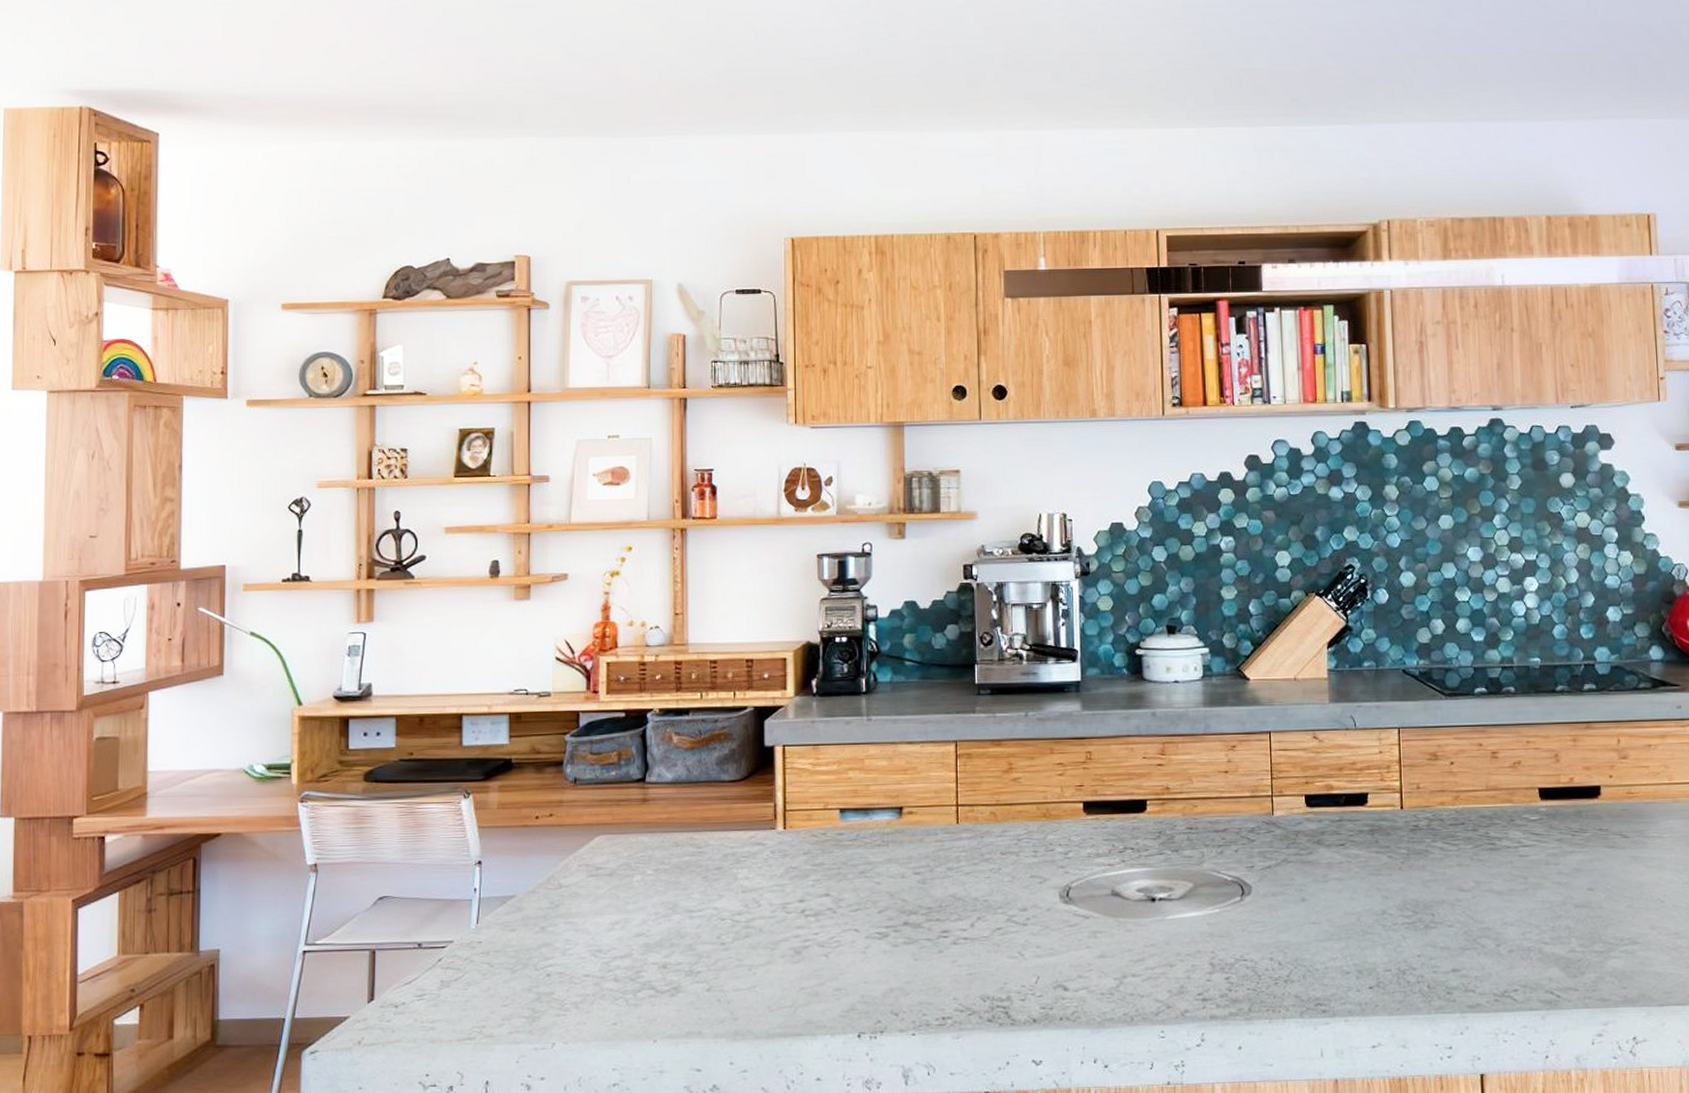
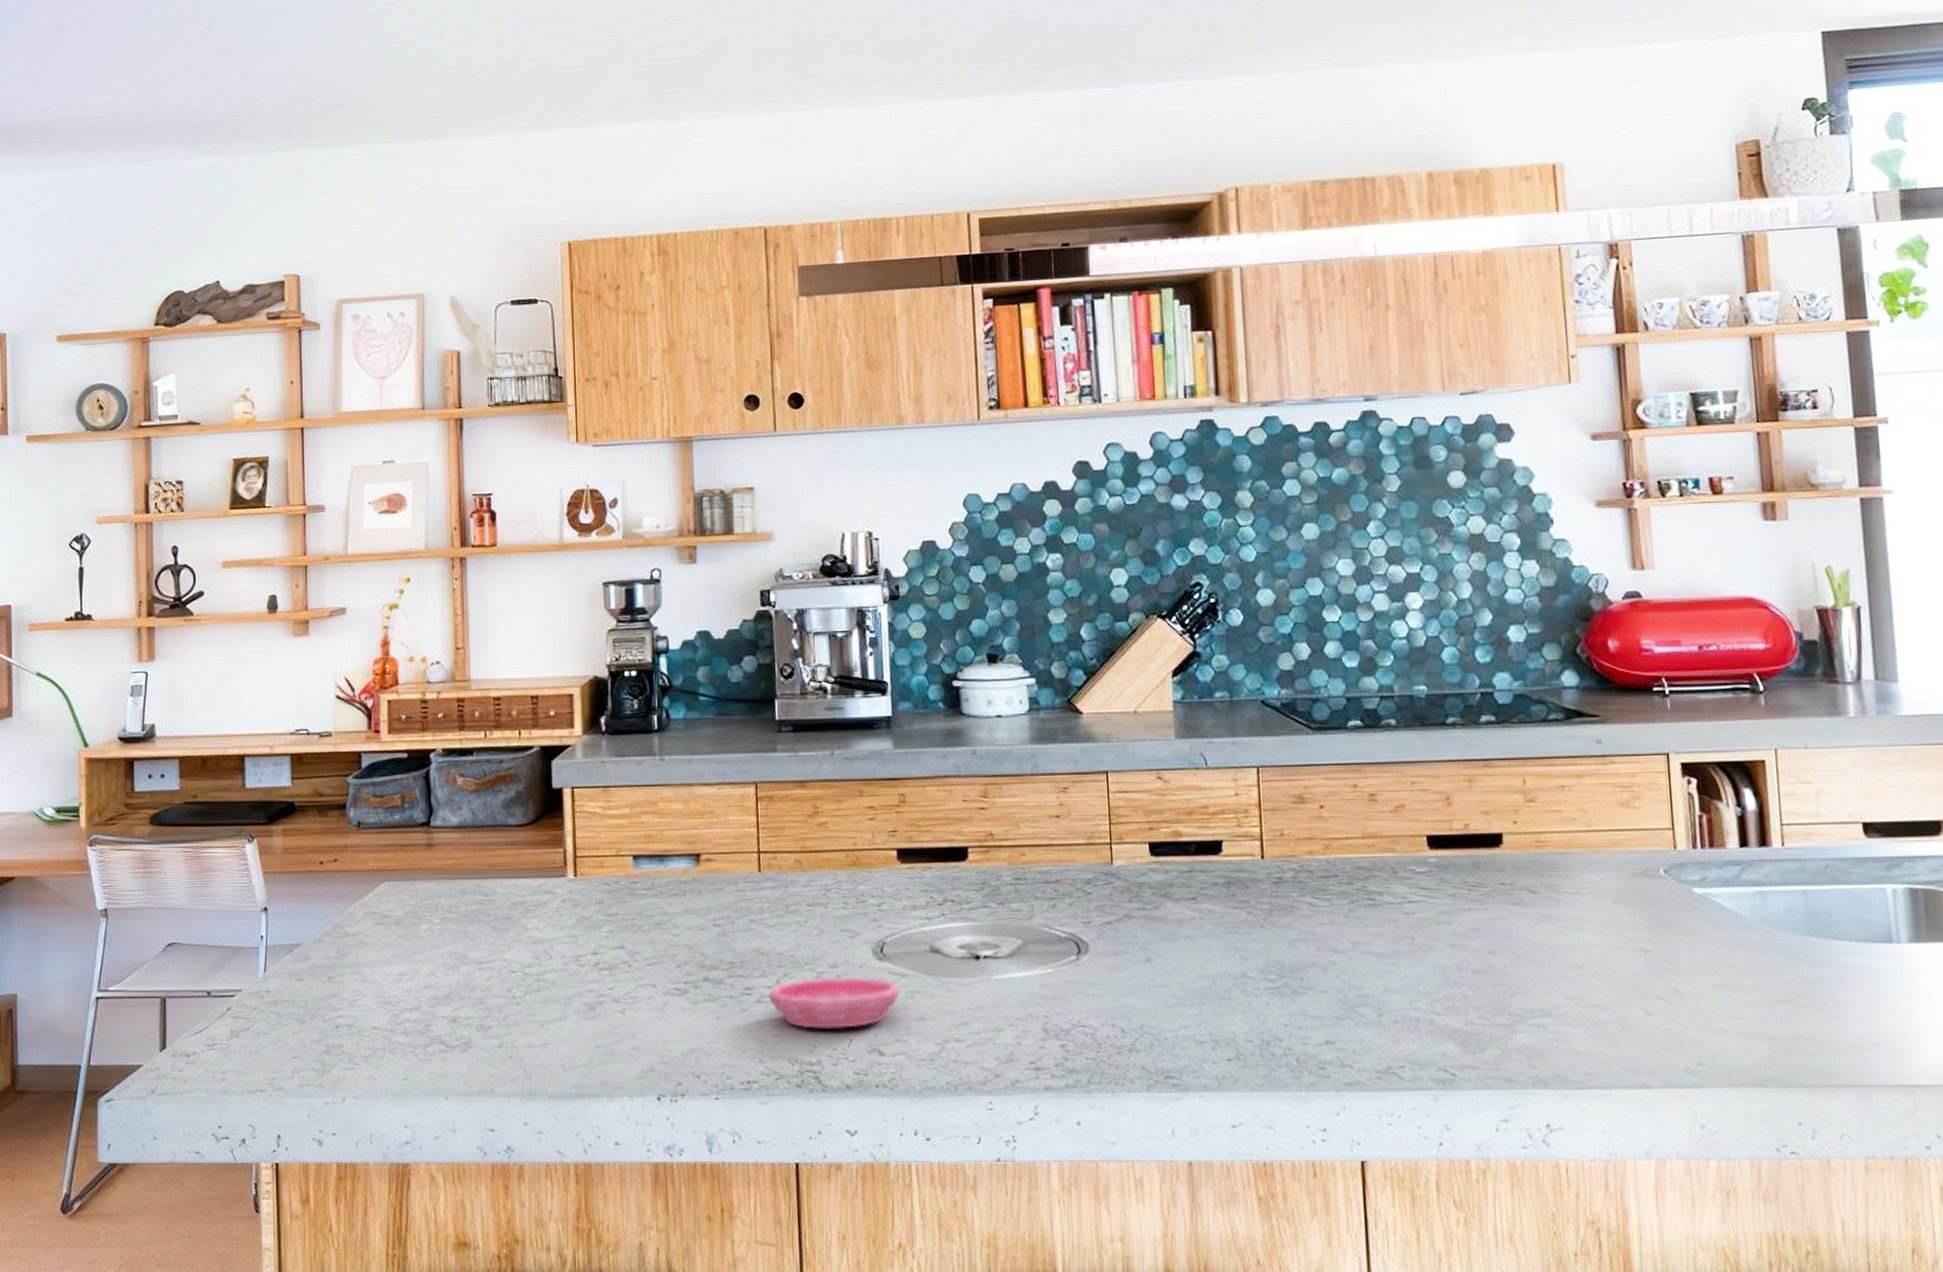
saucer: none [964,919,1084,968] -> present [770,977,901,1029]

